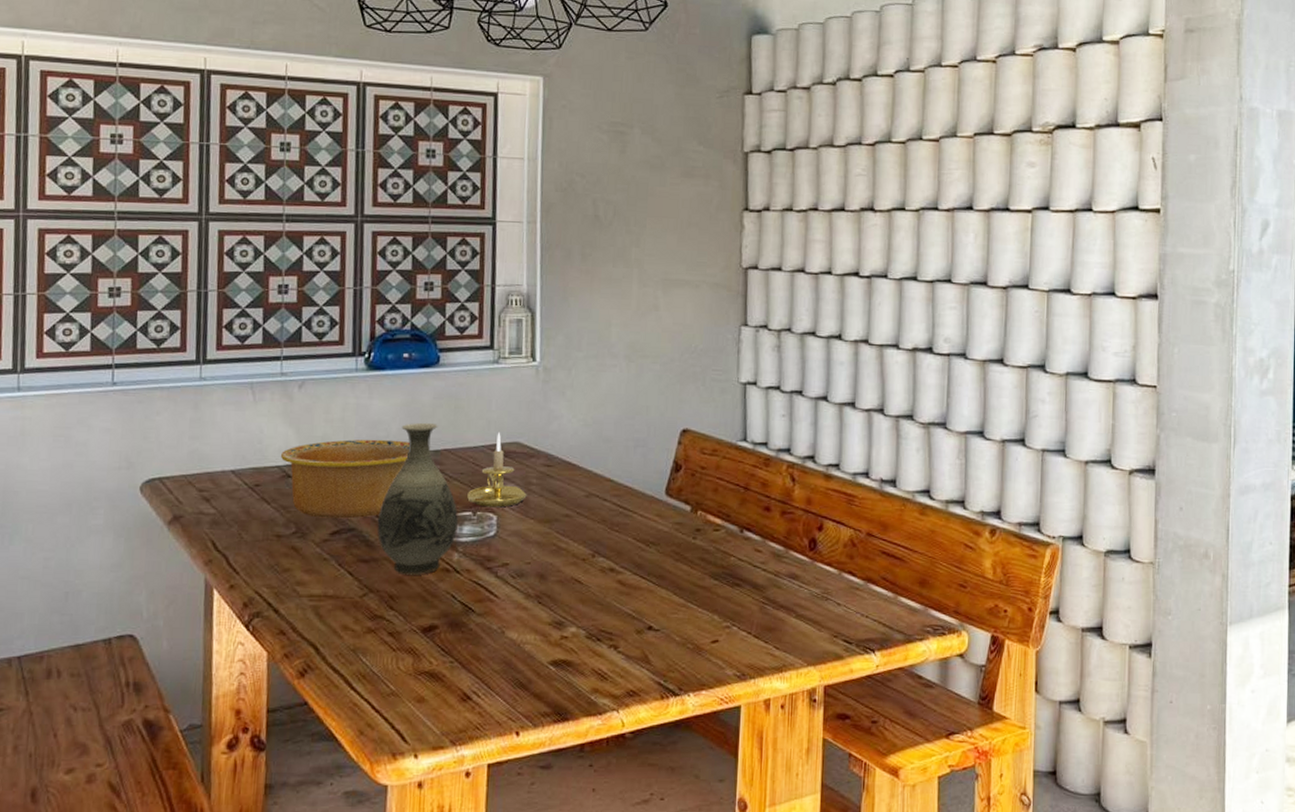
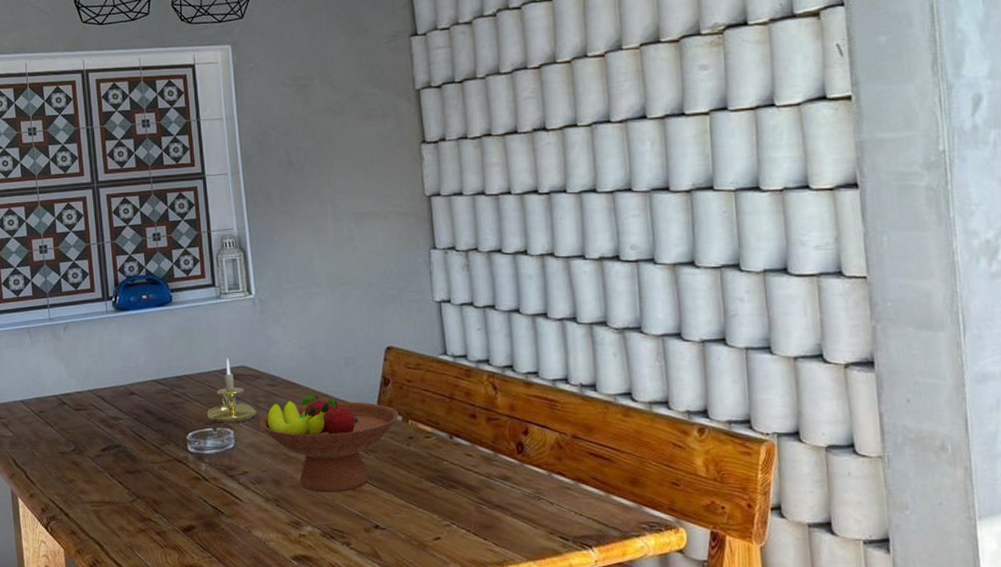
bowl: present [281,439,410,519] -> none [57,369,156,437]
vase: present [377,422,459,575] -> none [137,353,203,483]
fruit bowl: none [529,479,688,590] -> present [260,395,399,493]

